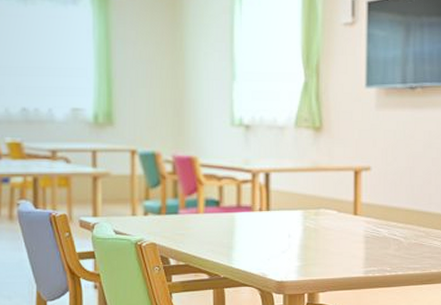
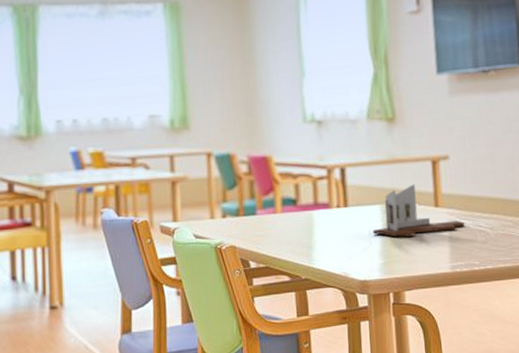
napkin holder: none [293,192,381,242] -> present [373,184,465,237]

